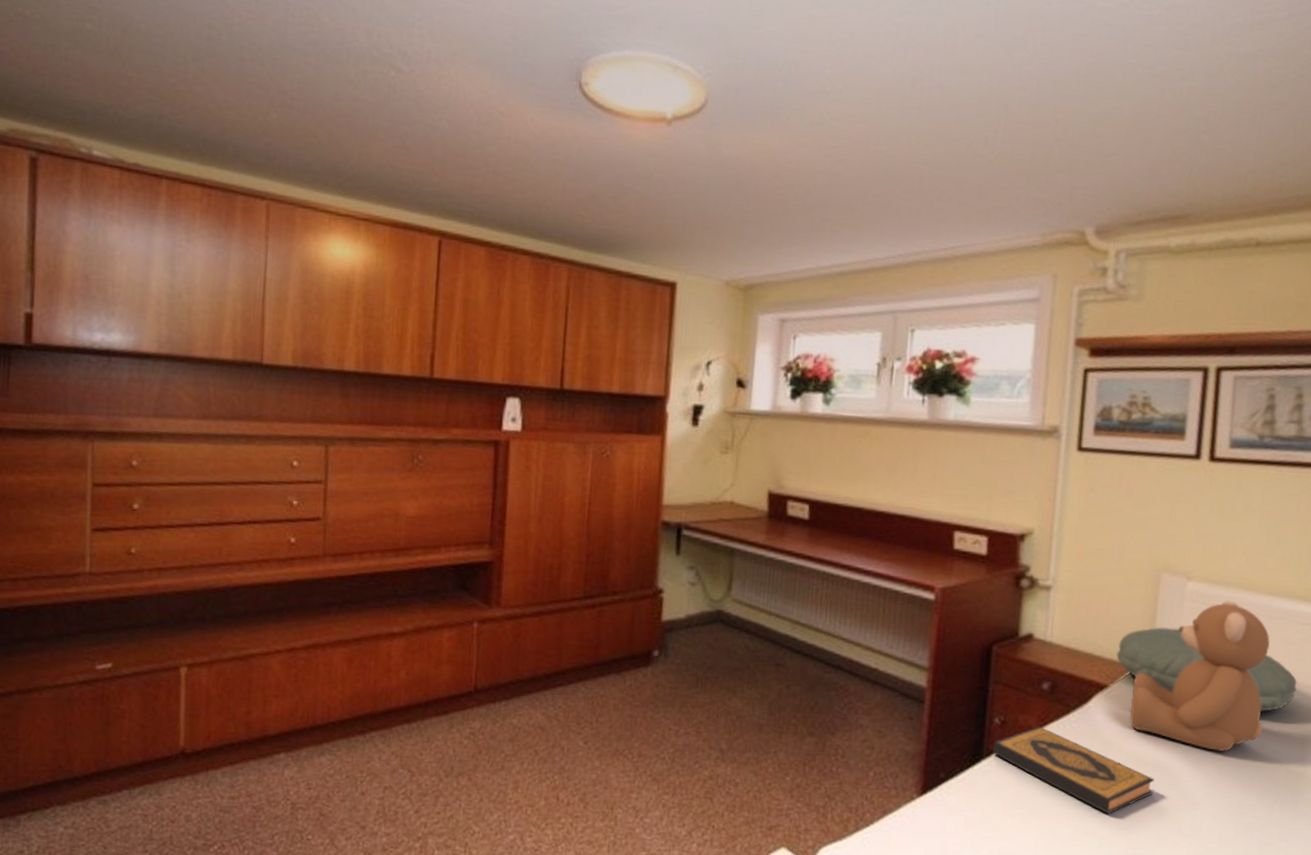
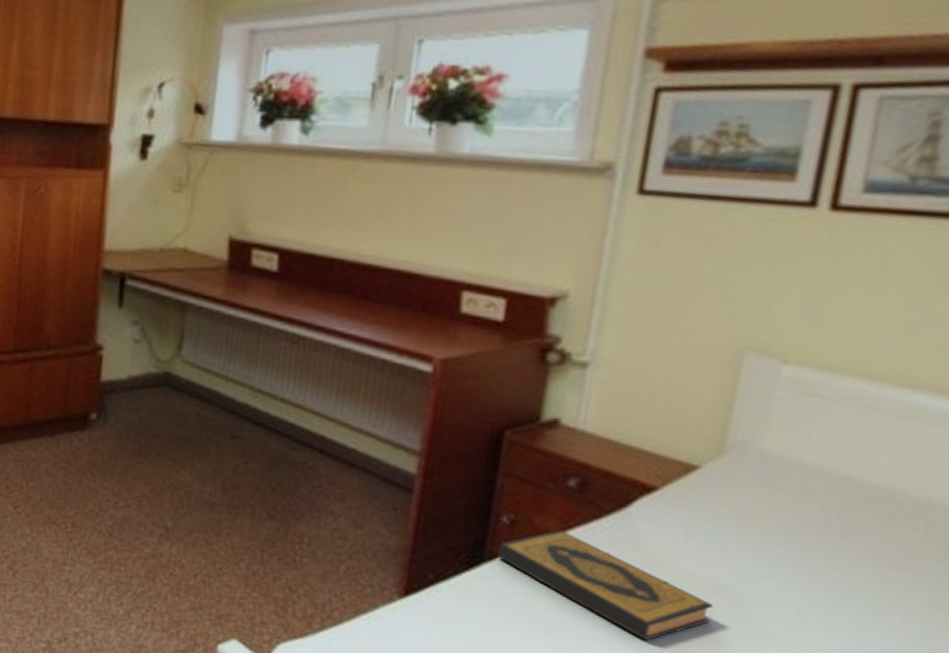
pillow: present [1116,627,1298,712] -> none [672,420,935,535]
teddy bear: present [1130,600,1271,751] -> none [684,391,900,580]

